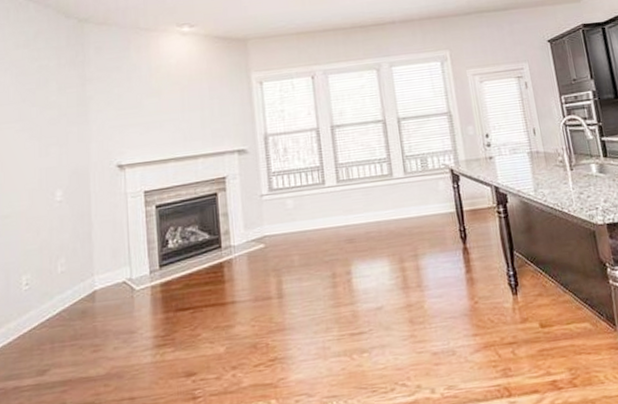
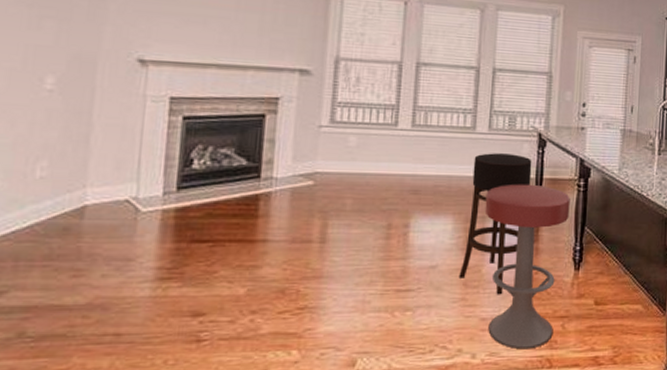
bar stool: none [396,192,453,327] -> present [458,153,532,294]
bar stool: none [413,217,506,381] -> present [484,184,570,350]

